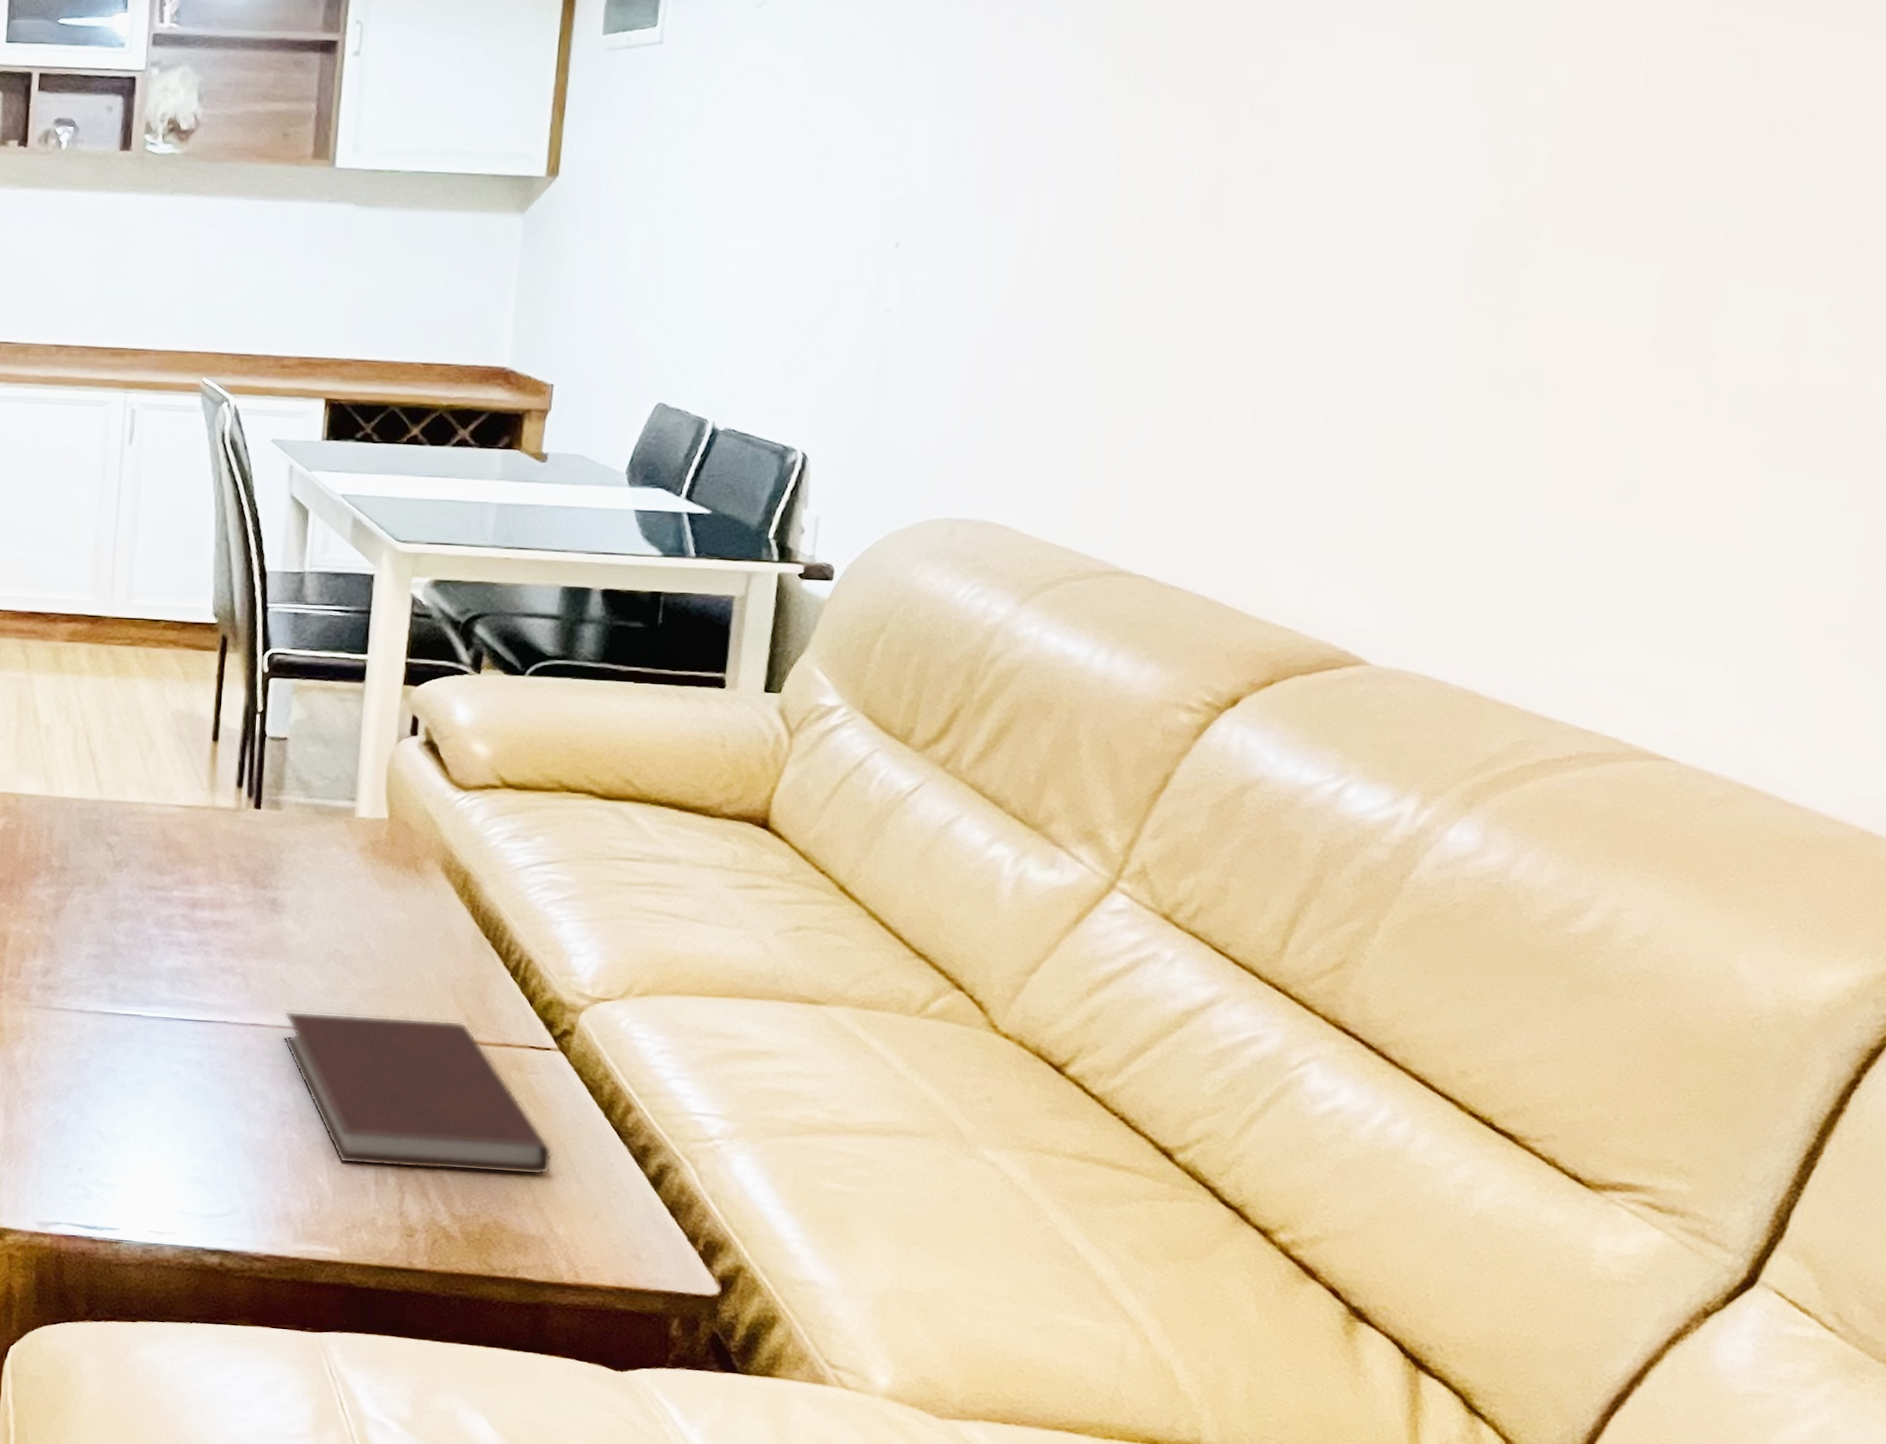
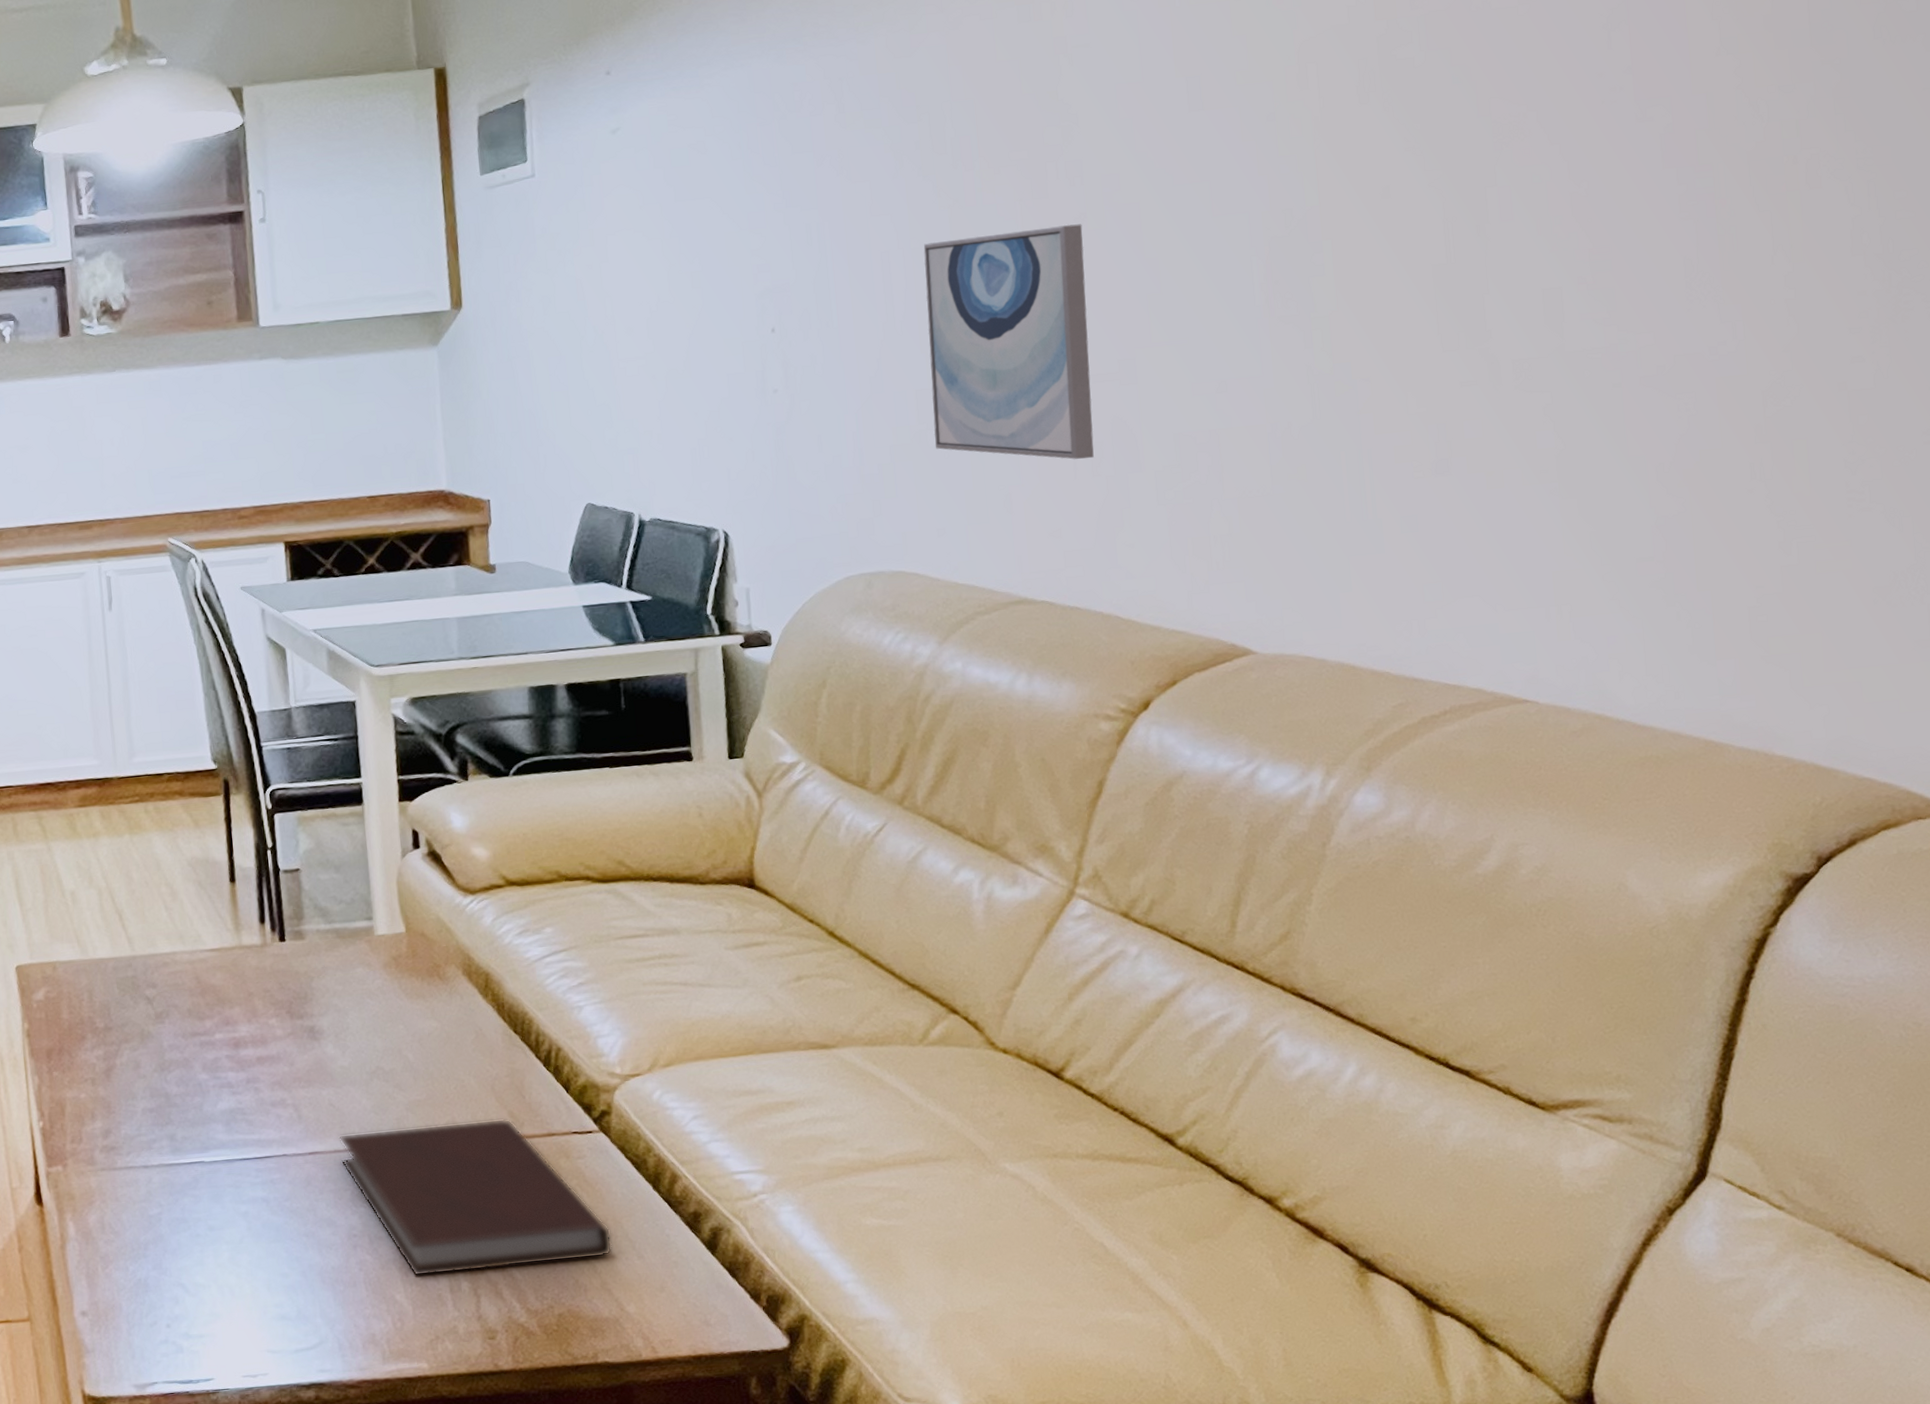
wall art: none [1053,172,1268,431] -> present [923,224,1094,459]

